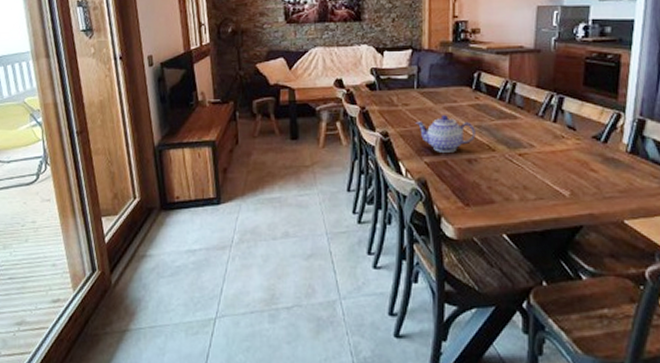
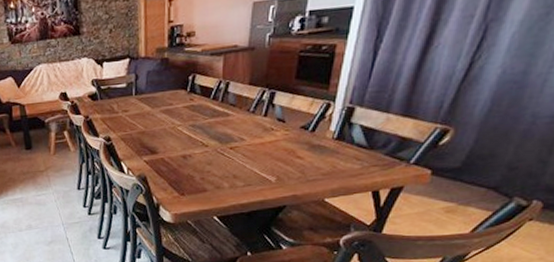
teapot: present [415,115,475,152] -> none [134,118,190,151]

